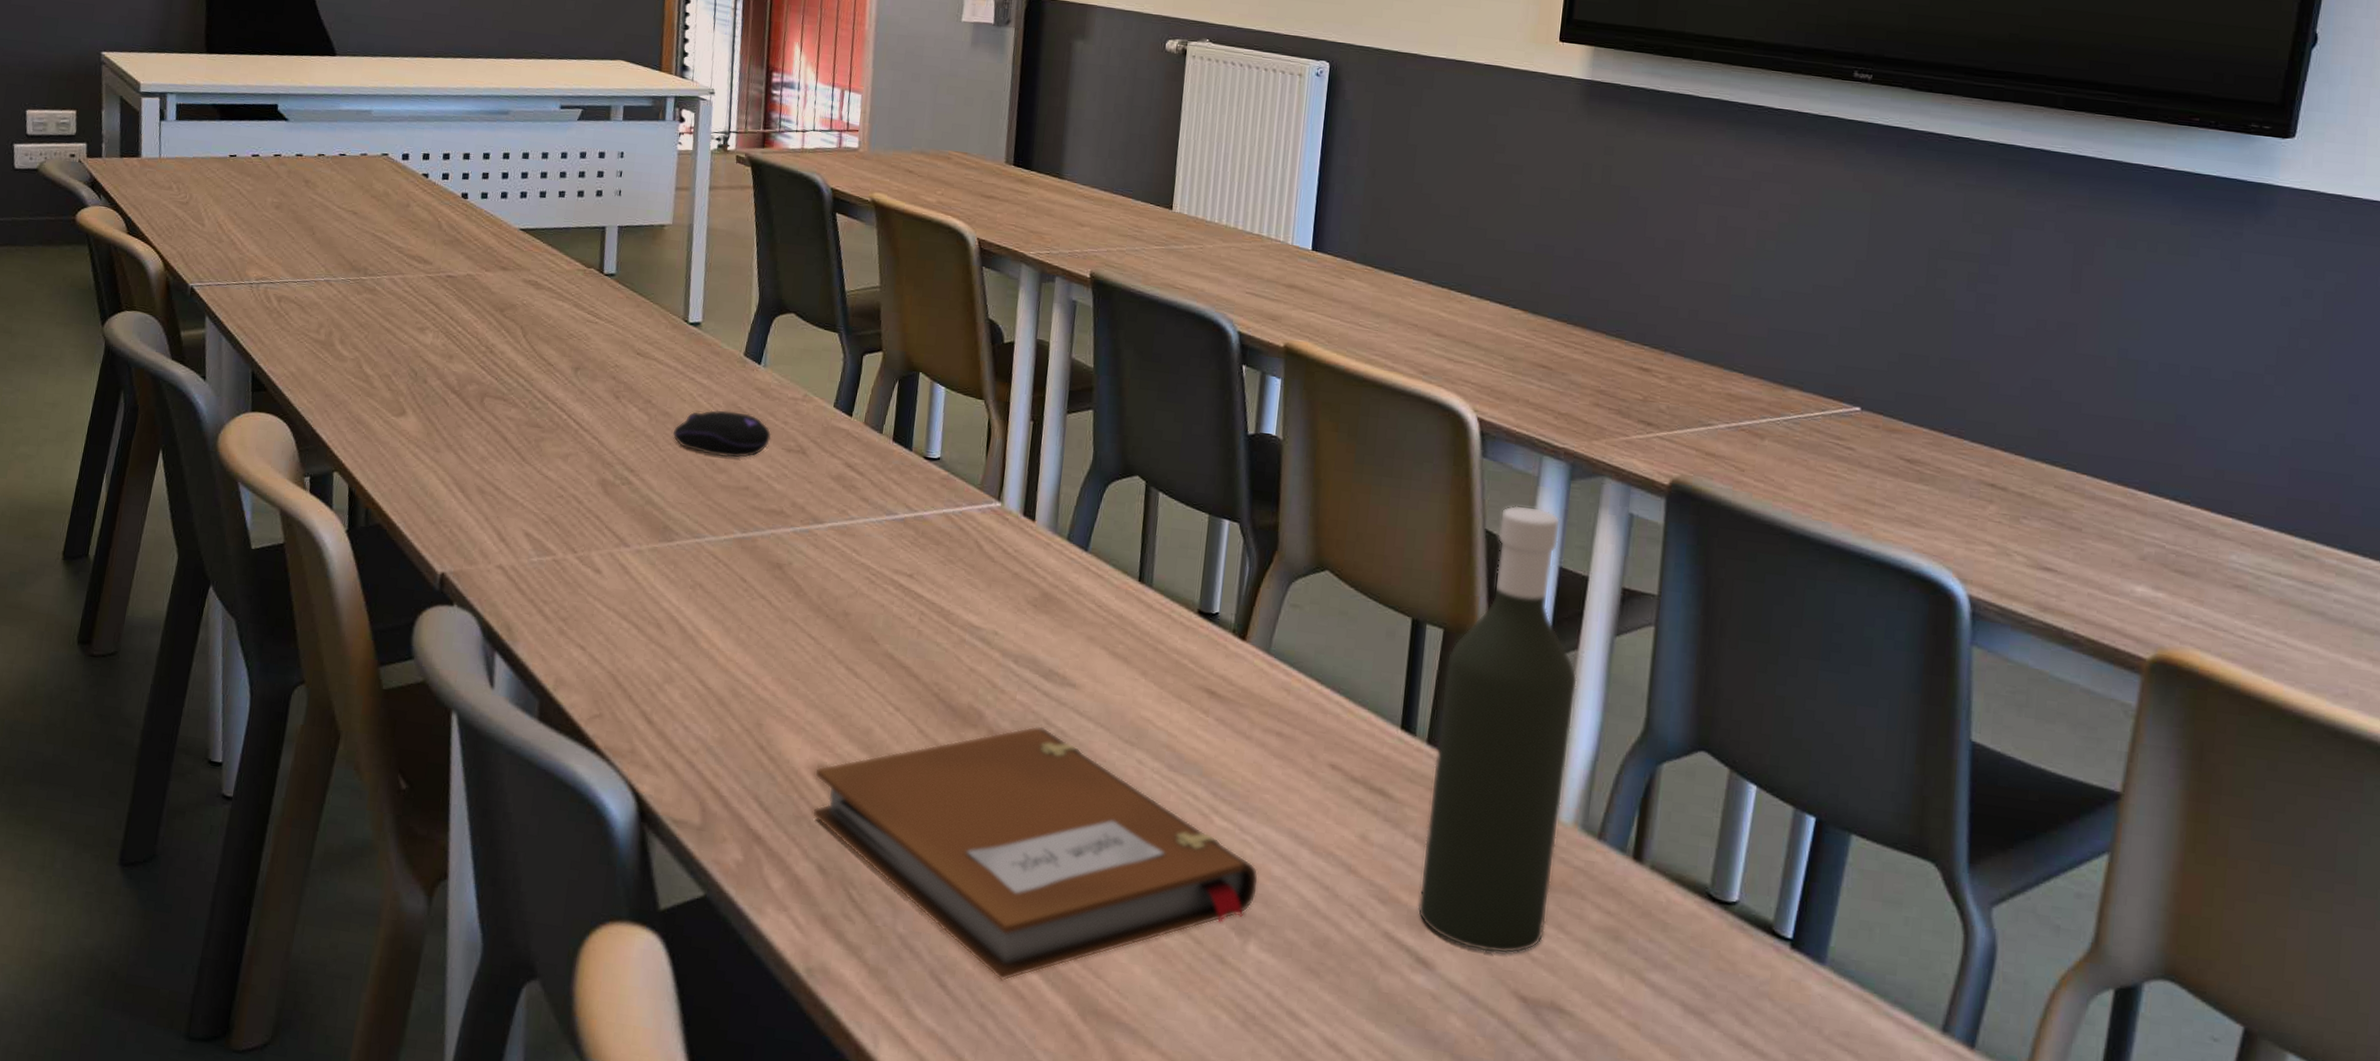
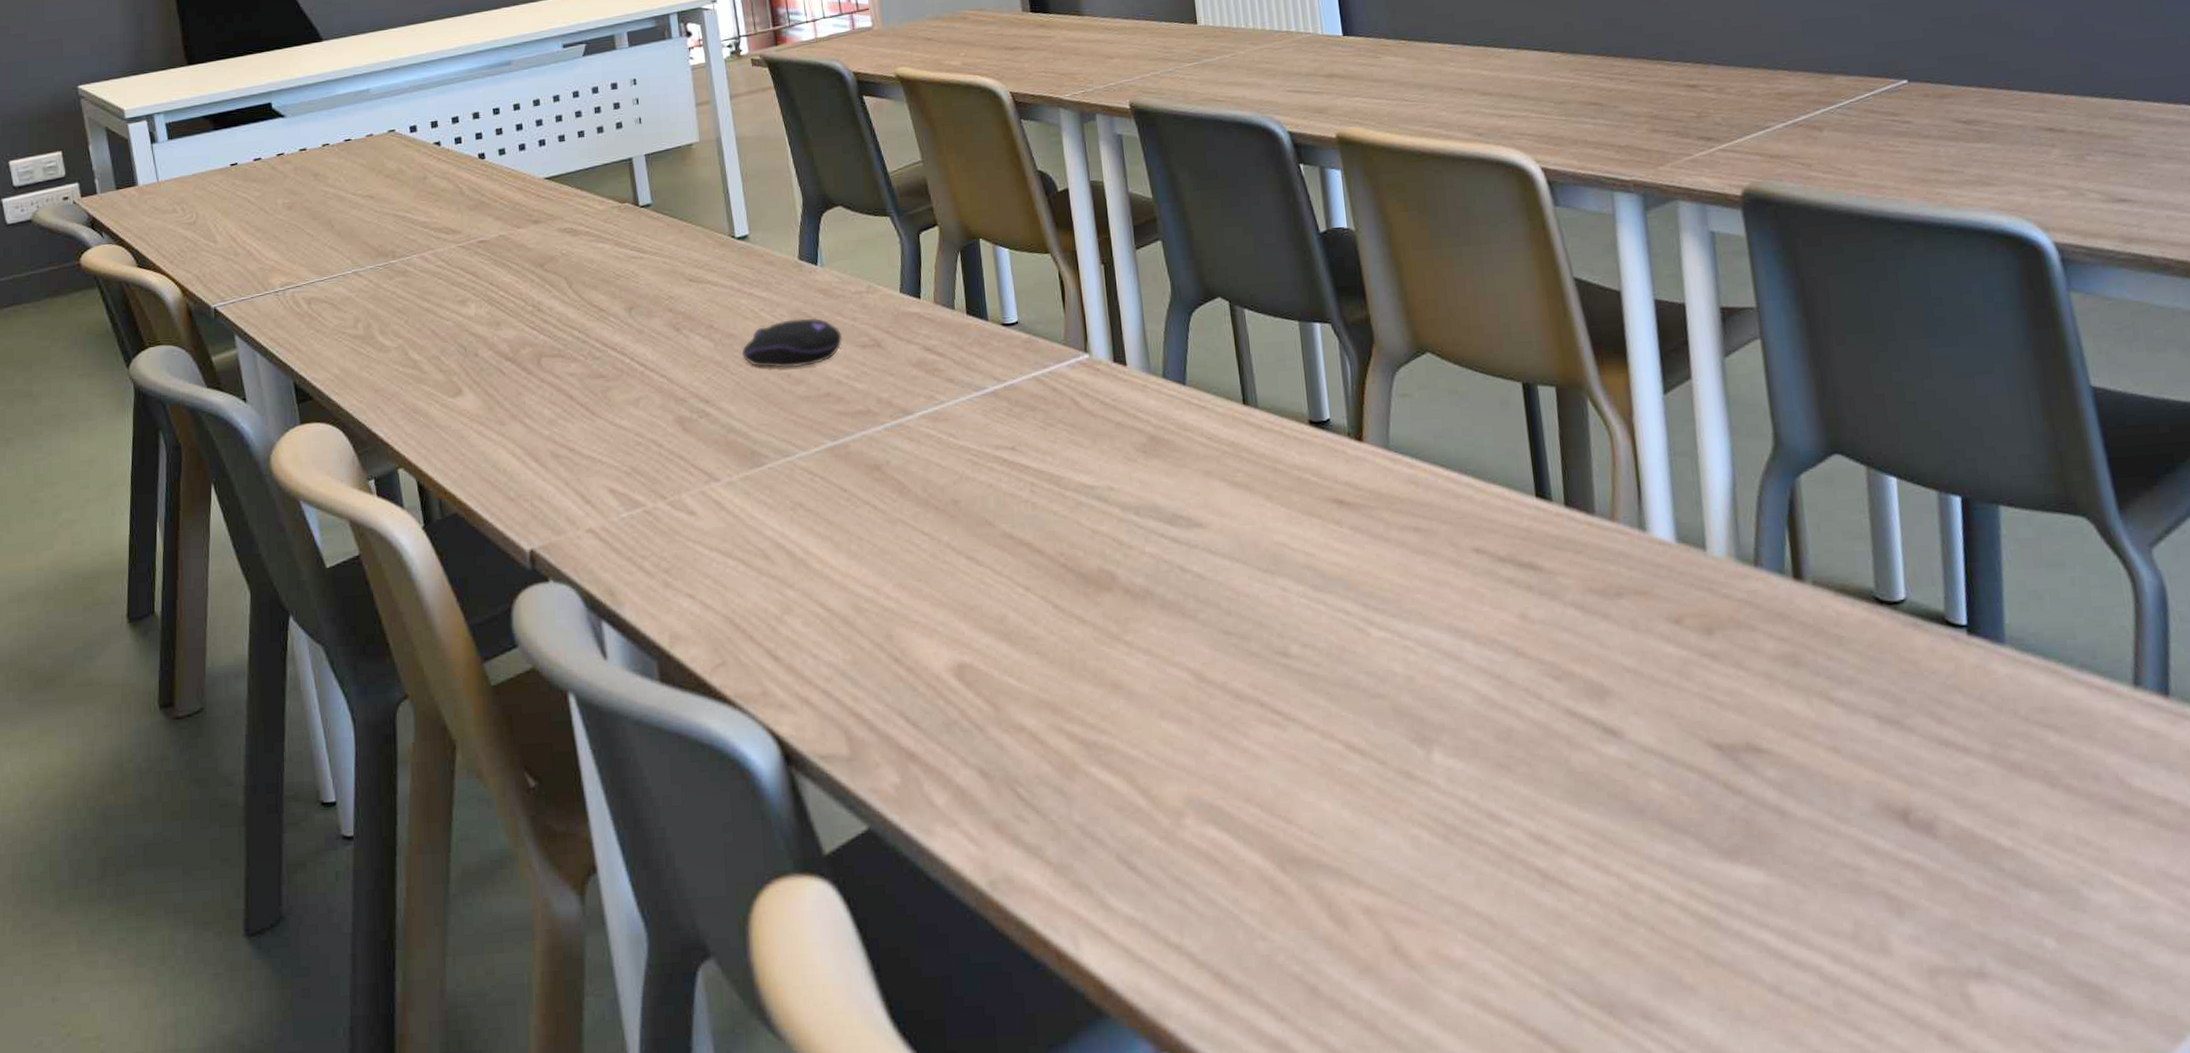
notebook: present [813,726,1259,981] -> none [957,574,1430,849]
bottle: present [1417,505,1577,954] -> none [1565,244,1724,708]

